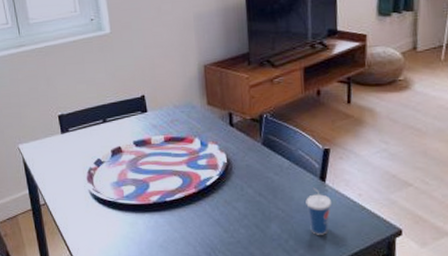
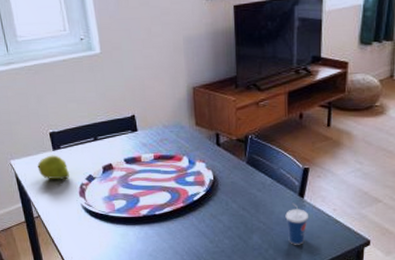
fruit: none [45,138,77,170] -> present [37,155,69,185]

